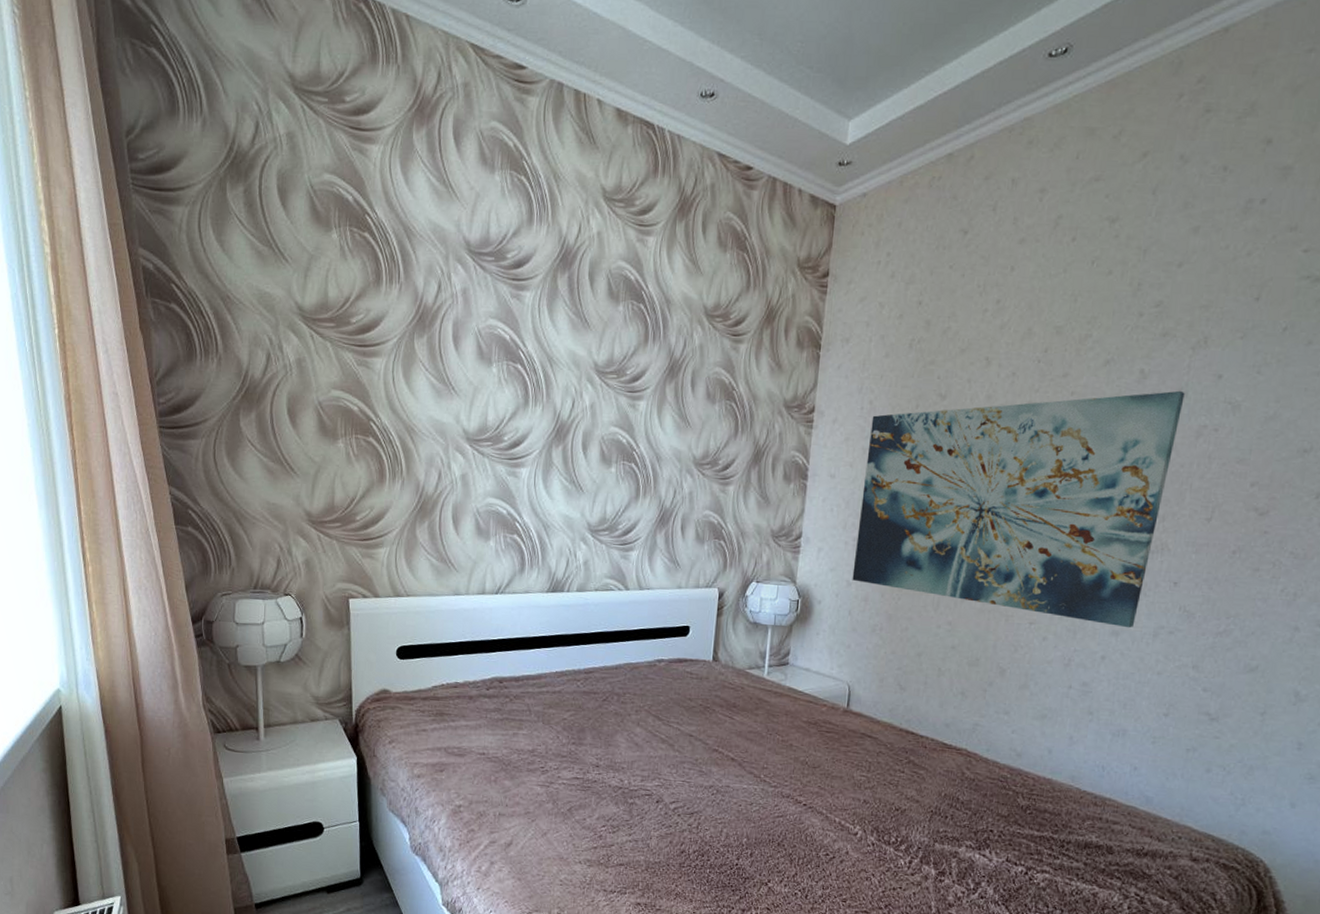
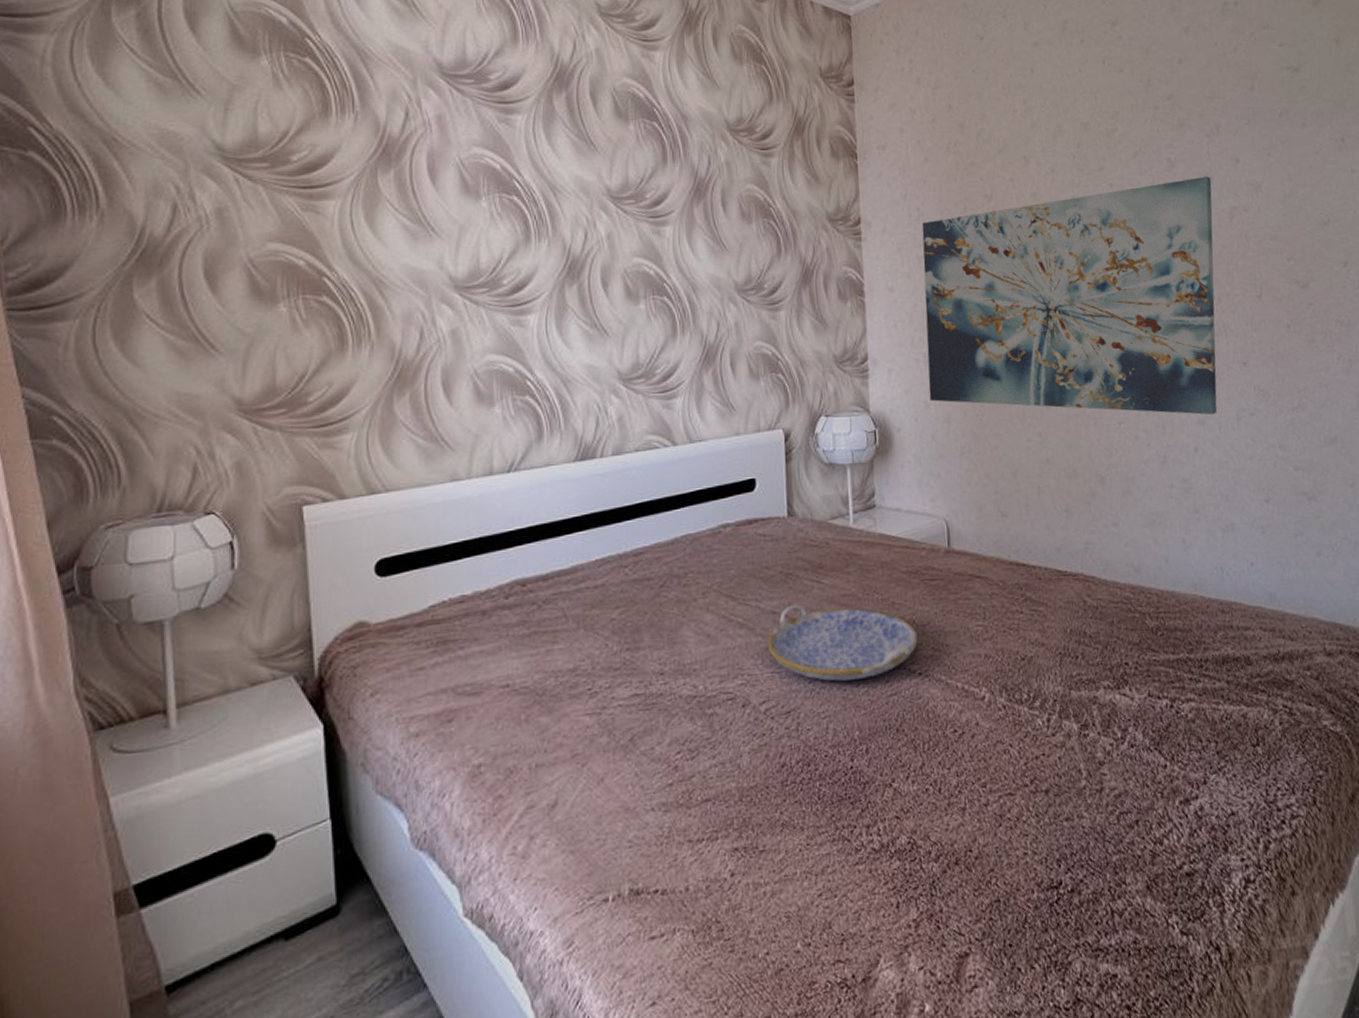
serving tray: none [682,732,808,800] -> present [767,604,918,681]

